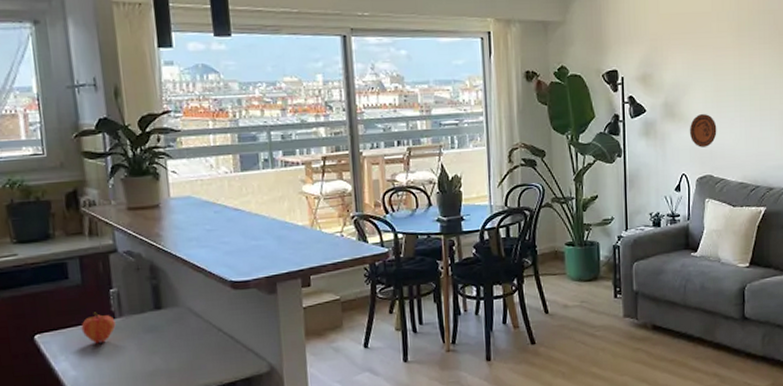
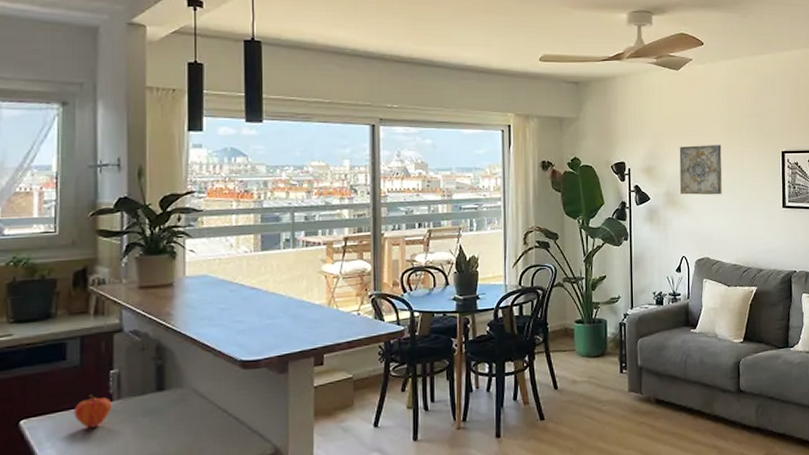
wall art: none [679,47,729,106] -> present [679,145,722,195]
decorative plate: present [689,114,717,148] -> none [688,203,713,233]

